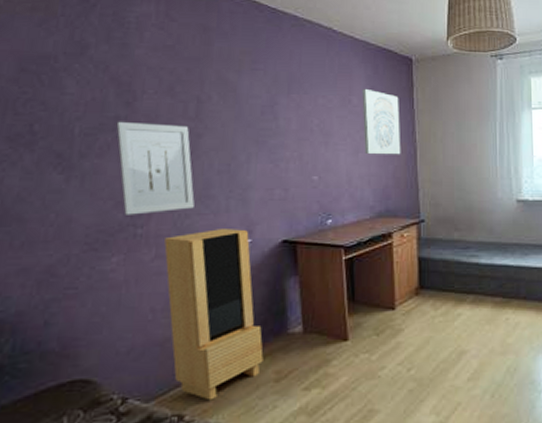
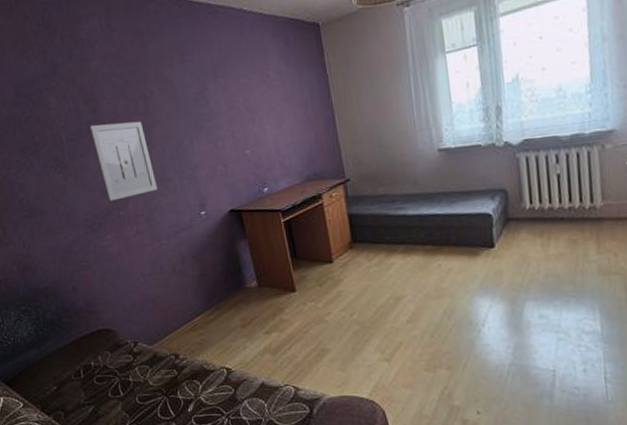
storage cabinet: present [164,229,264,401] -> none [141,203,230,343]
wall art: present [362,88,401,155] -> none [277,61,320,125]

